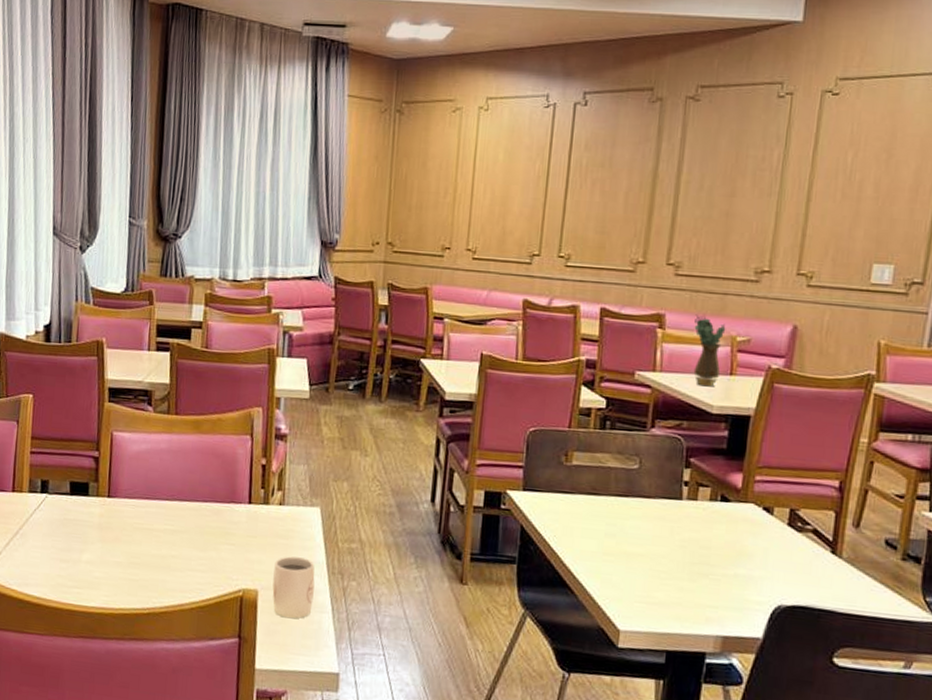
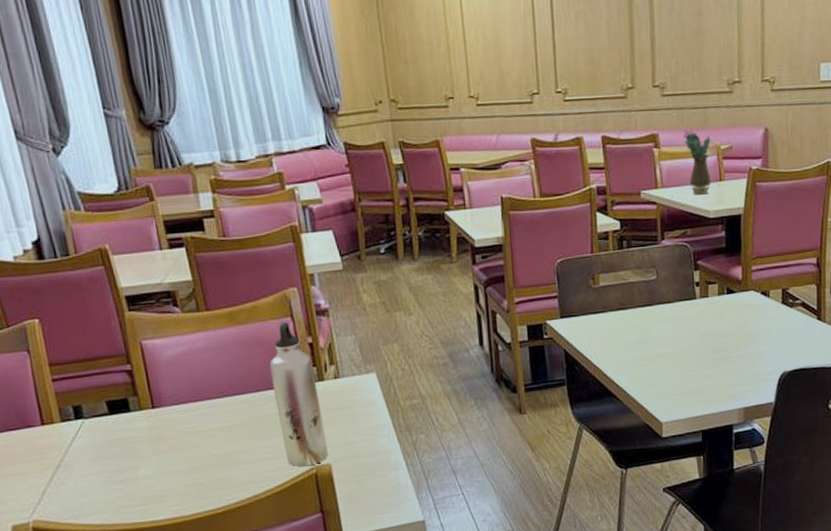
water bottle: none [217,439,262,588] -> present [269,322,328,467]
mug: present [272,556,315,619] -> none [342,423,387,483]

